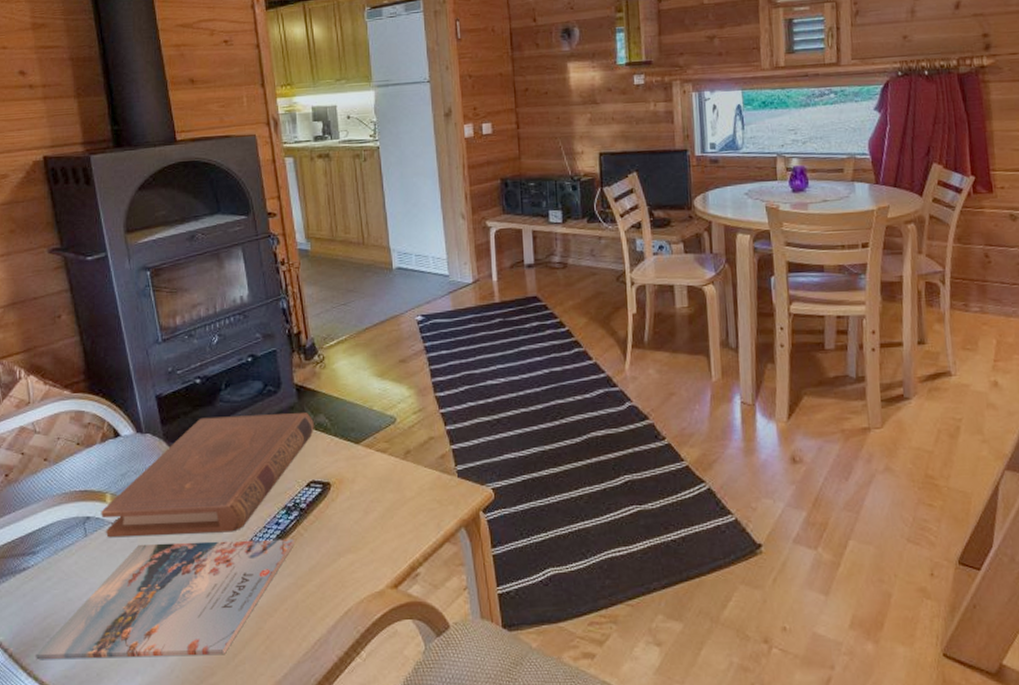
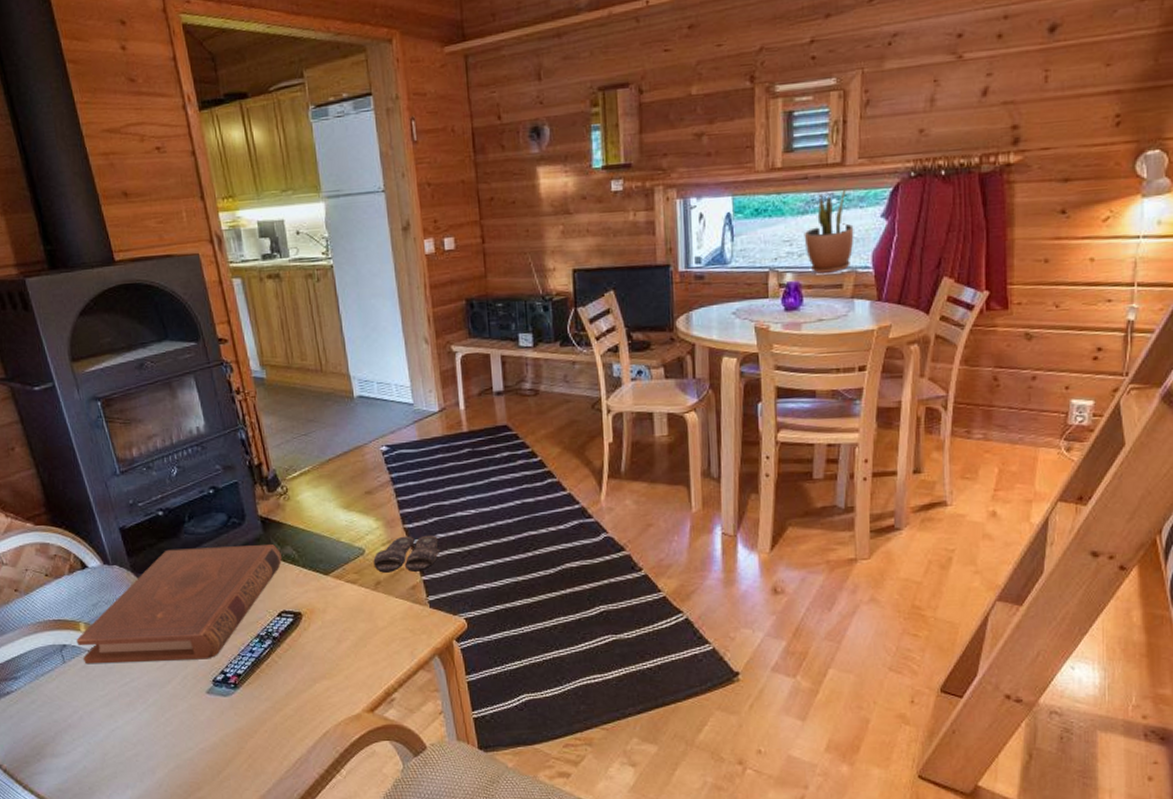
magazine: present [36,538,294,660] -> none [29,665,270,775]
slippers: none [404,403,470,442] -> present [373,534,441,573]
potted plant: none [806,82,852,160] -> present [804,185,854,275]

